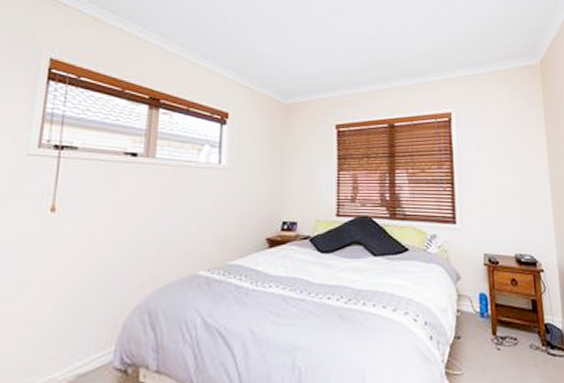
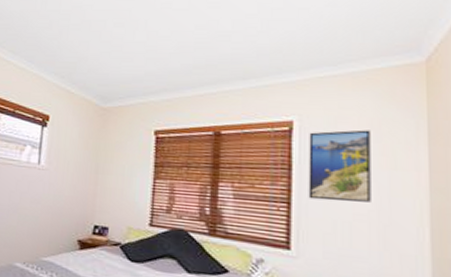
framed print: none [464,118,511,179] -> present [308,129,371,202]

